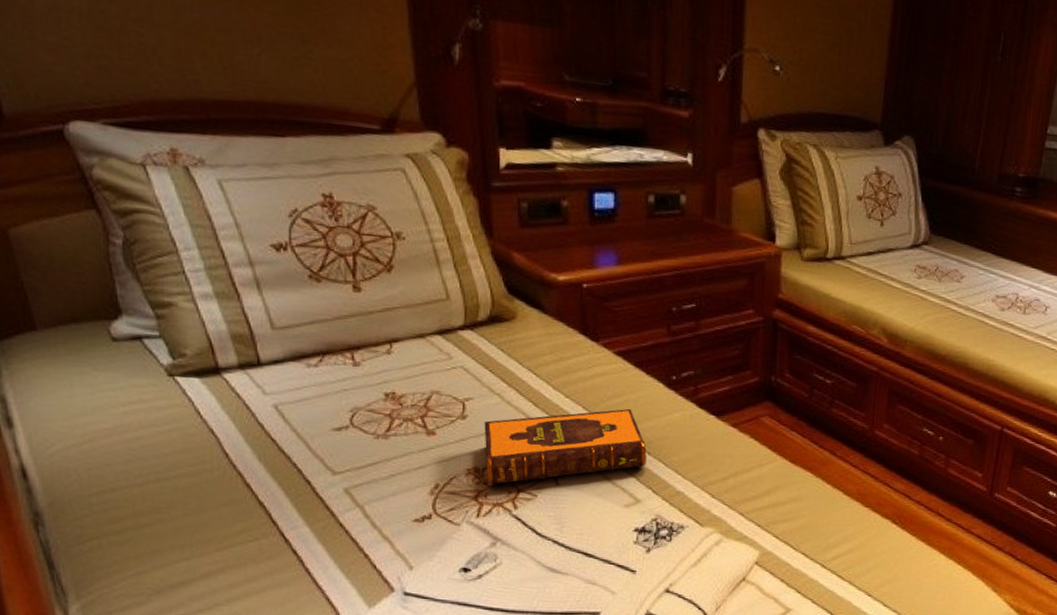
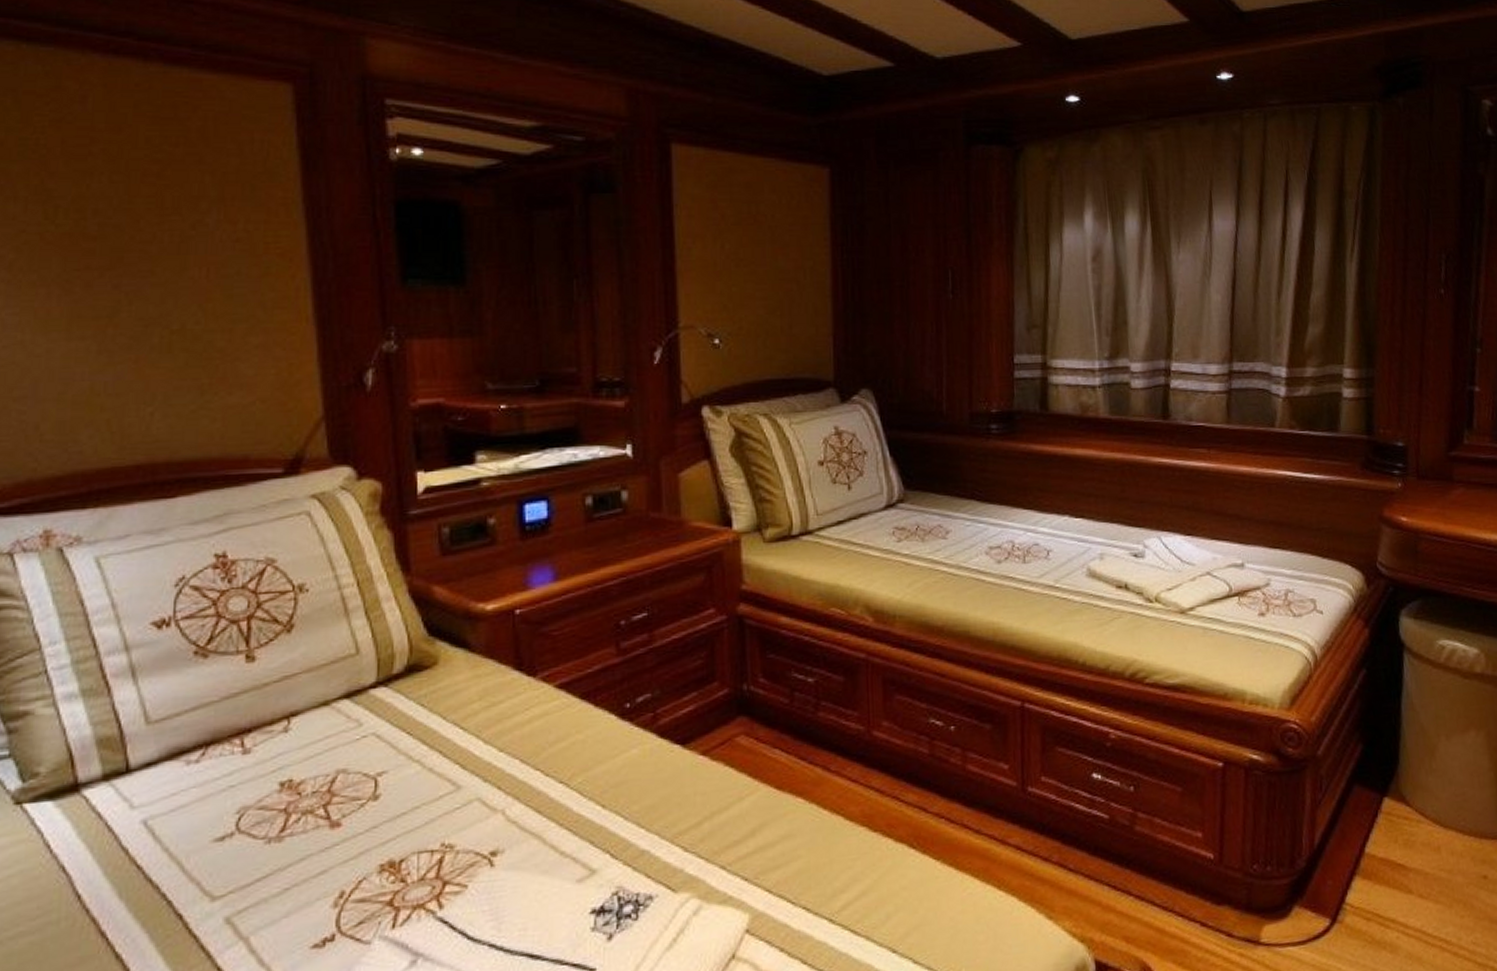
hardback book: present [484,408,647,487] -> none [400,752,601,884]

